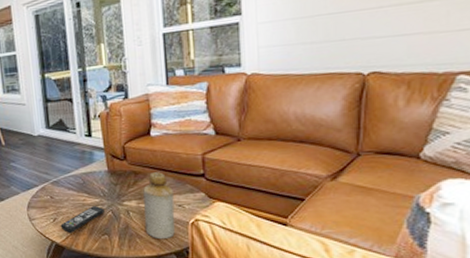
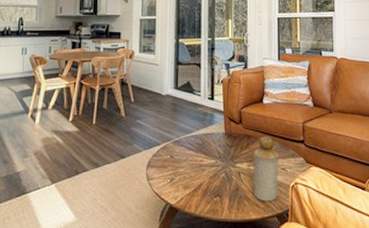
remote control: present [60,206,105,233] -> none [176,167,219,194]

